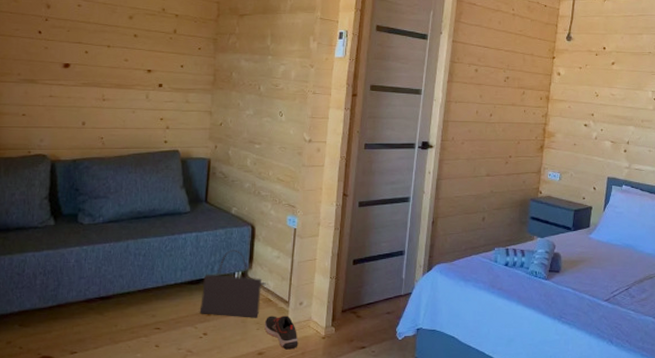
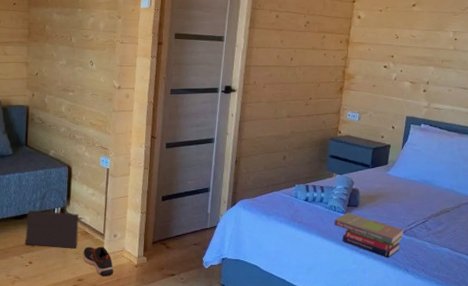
books: none [535,278,607,327] -> present [333,212,404,257]

